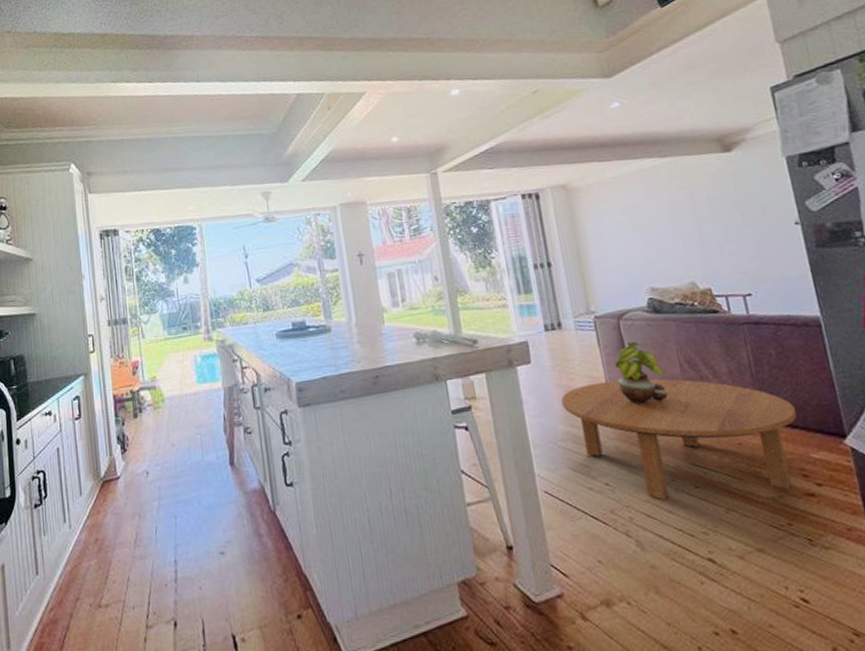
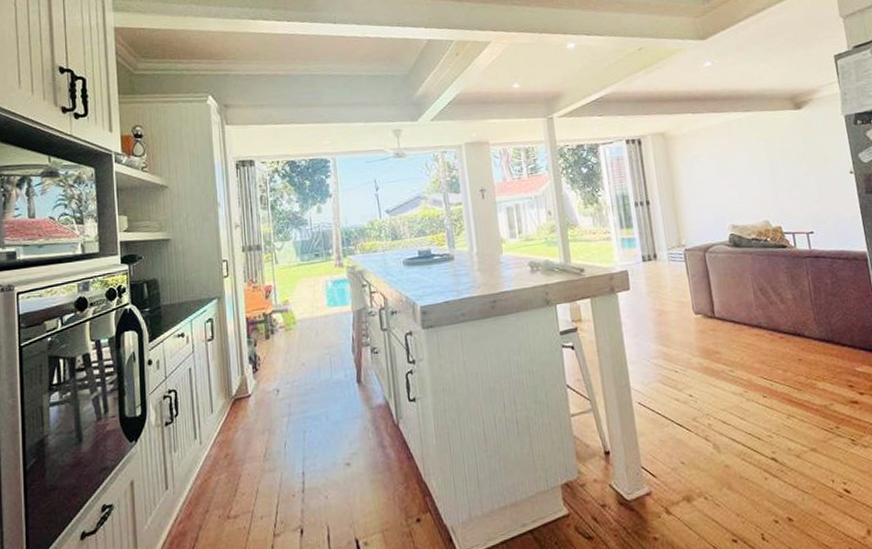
coffee table: present [561,378,797,501] -> none [655,304,846,409]
potted plant: present [615,341,669,405] -> none [701,271,744,327]

